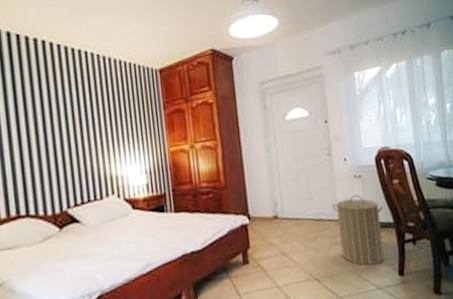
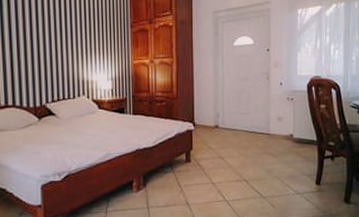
laundry hamper: present [332,194,384,266] -> none [265,114,310,174]

